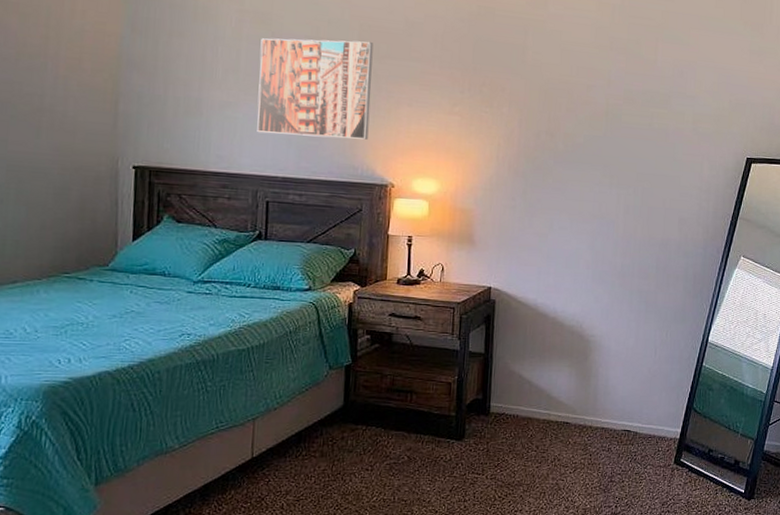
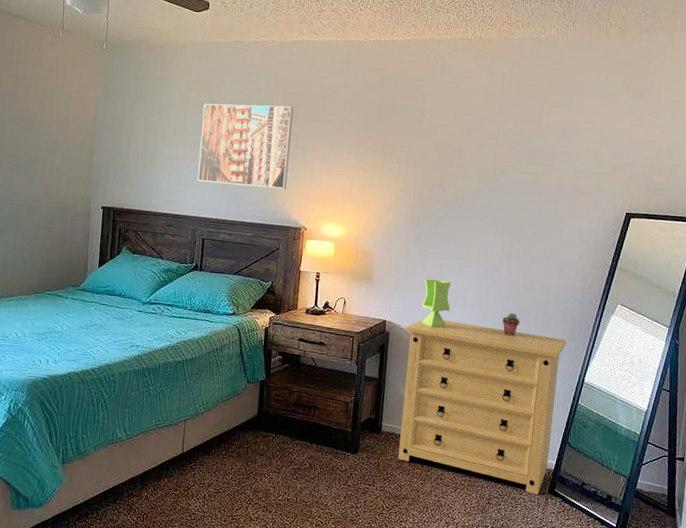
dresser: none [510,282,689,467] -> present [398,319,566,495]
vase: none [530,238,563,292] -> present [421,279,451,328]
potted succulent: none [620,272,640,297] -> present [502,313,520,336]

